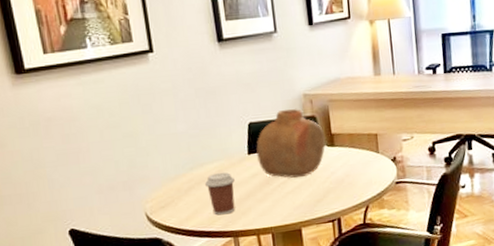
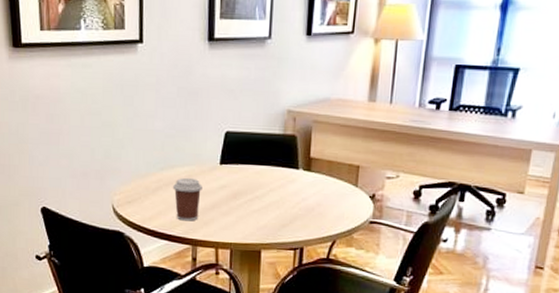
vase: present [256,109,326,178] -> none [228,124,303,198]

